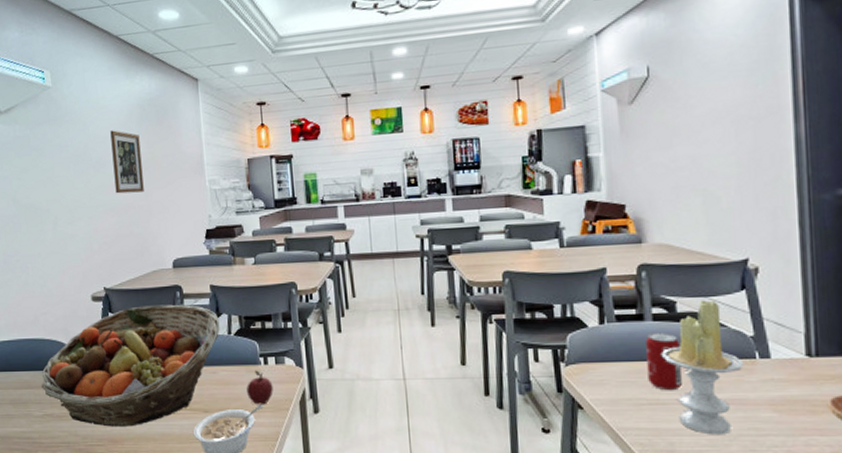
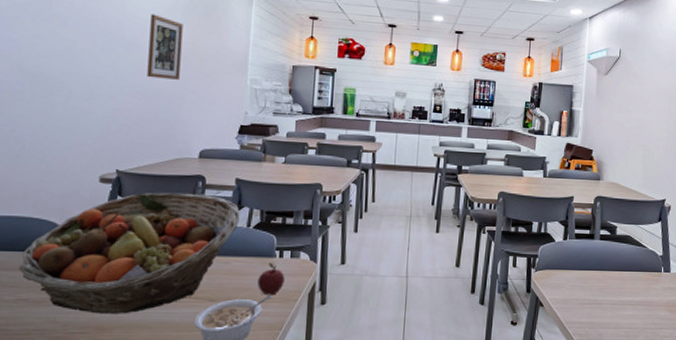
beverage can: present [646,332,683,391] -> none [591,249,616,294]
candle: present [661,300,744,435] -> none [602,227,654,328]

